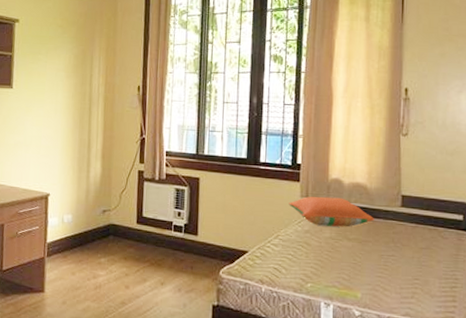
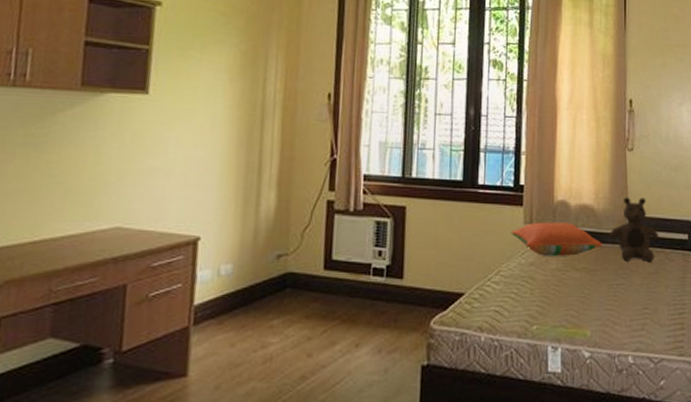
teddy bear: none [382,178,432,238] -> present [610,197,659,262]

